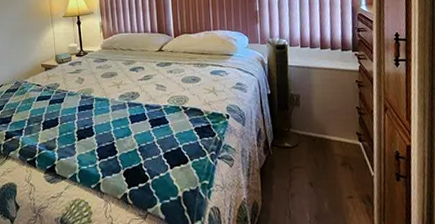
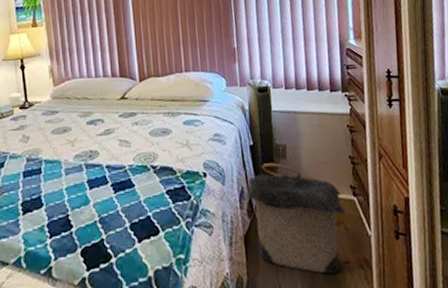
laundry hamper: none [264,110,352,206] -> present [248,163,346,274]

